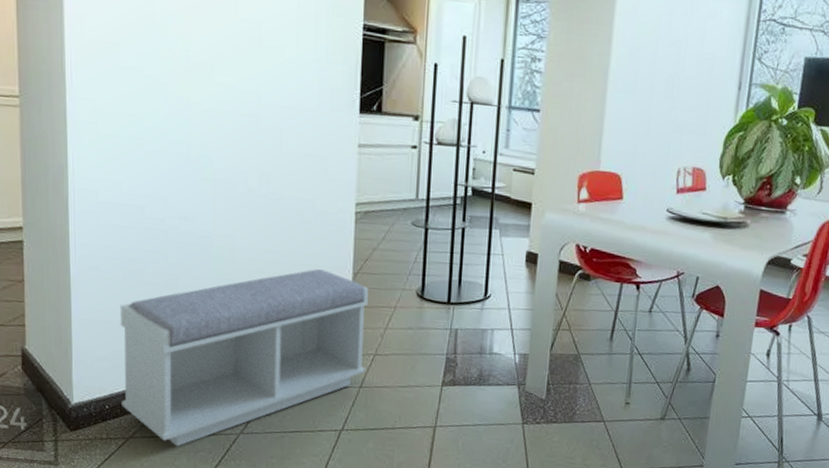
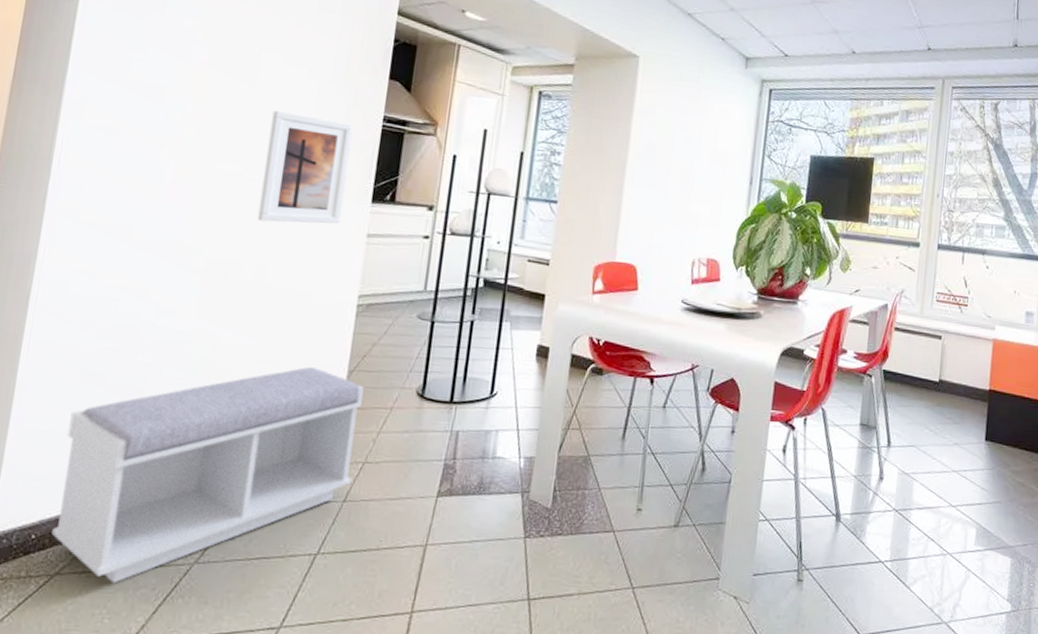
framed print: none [255,21,335,135] -> present [257,110,353,224]

